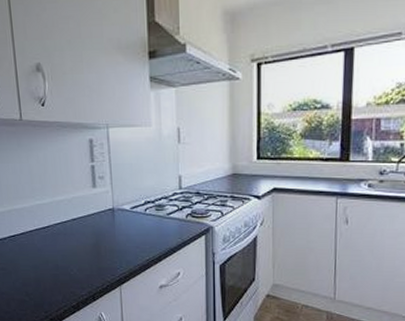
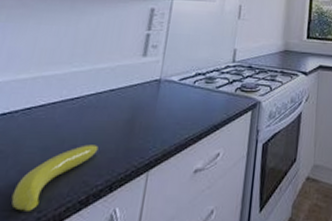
banana: none [23,264,76,311] -> present [11,144,99,211]

